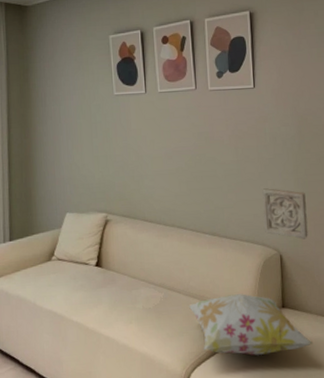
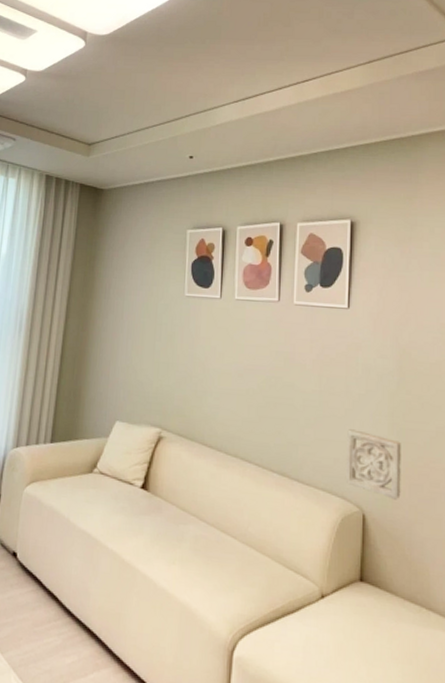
decorative pillow: present [188,294,313,356] -> none [243,551,396,638]

